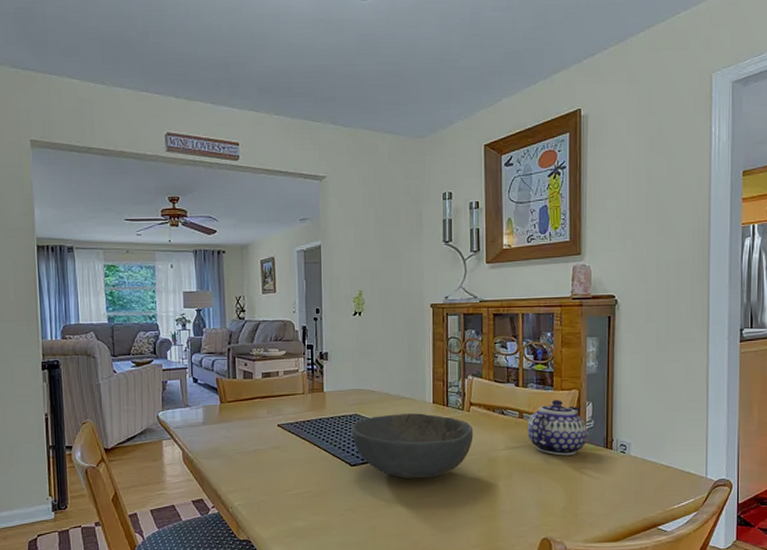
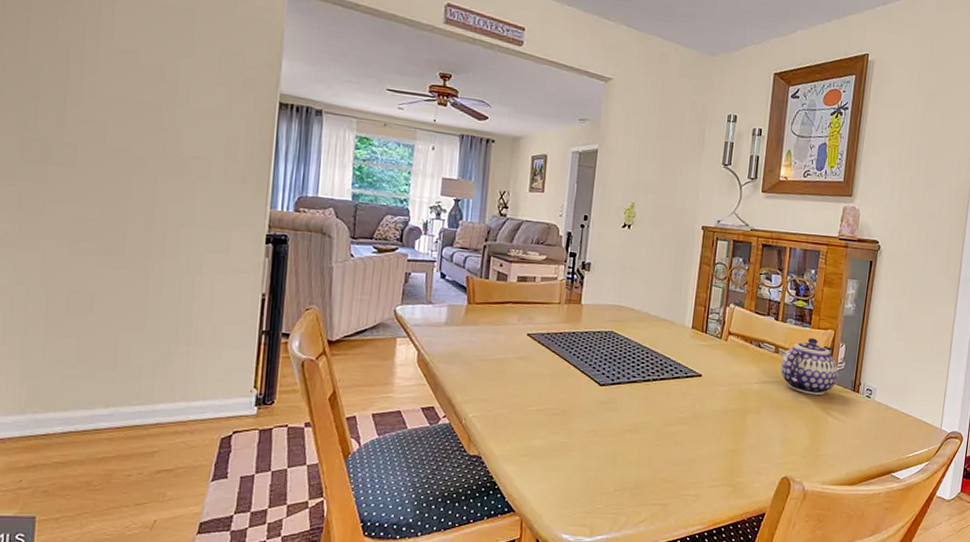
bowl: present [352,413,473,478] -> none [605,335,729,405]

